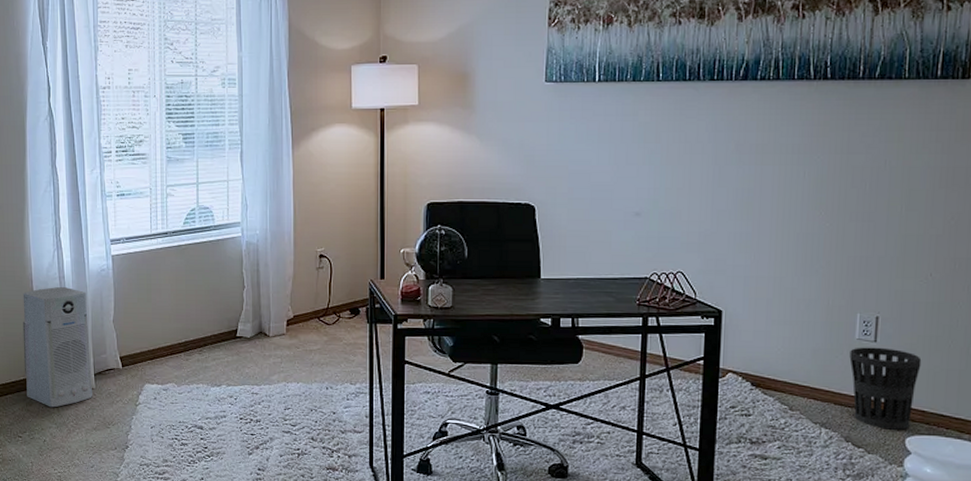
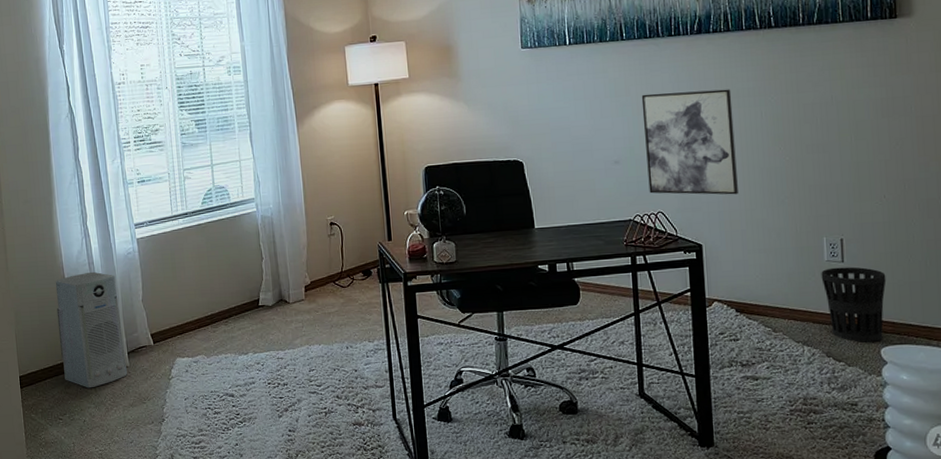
wall art: none [670,142,774,260] -> present [641,89,738,195]

